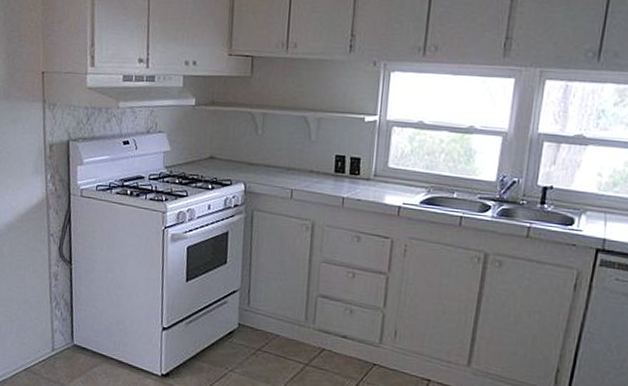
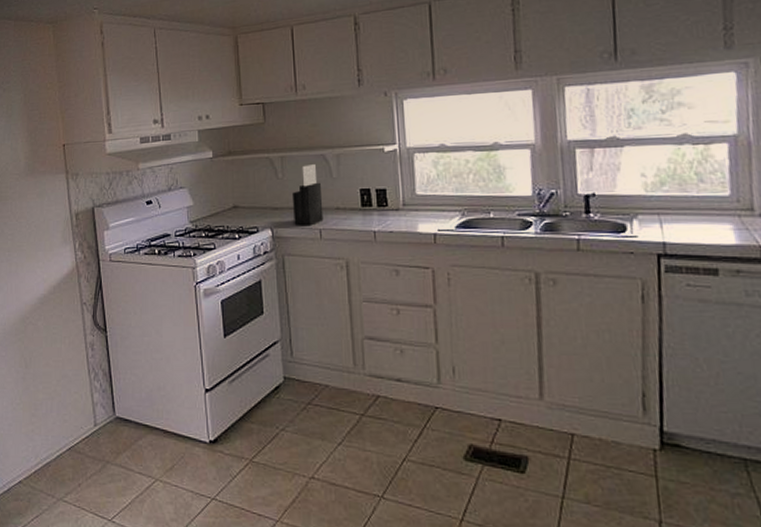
knife block: none [267,124,299,185] -> present [291,164,324,226]

